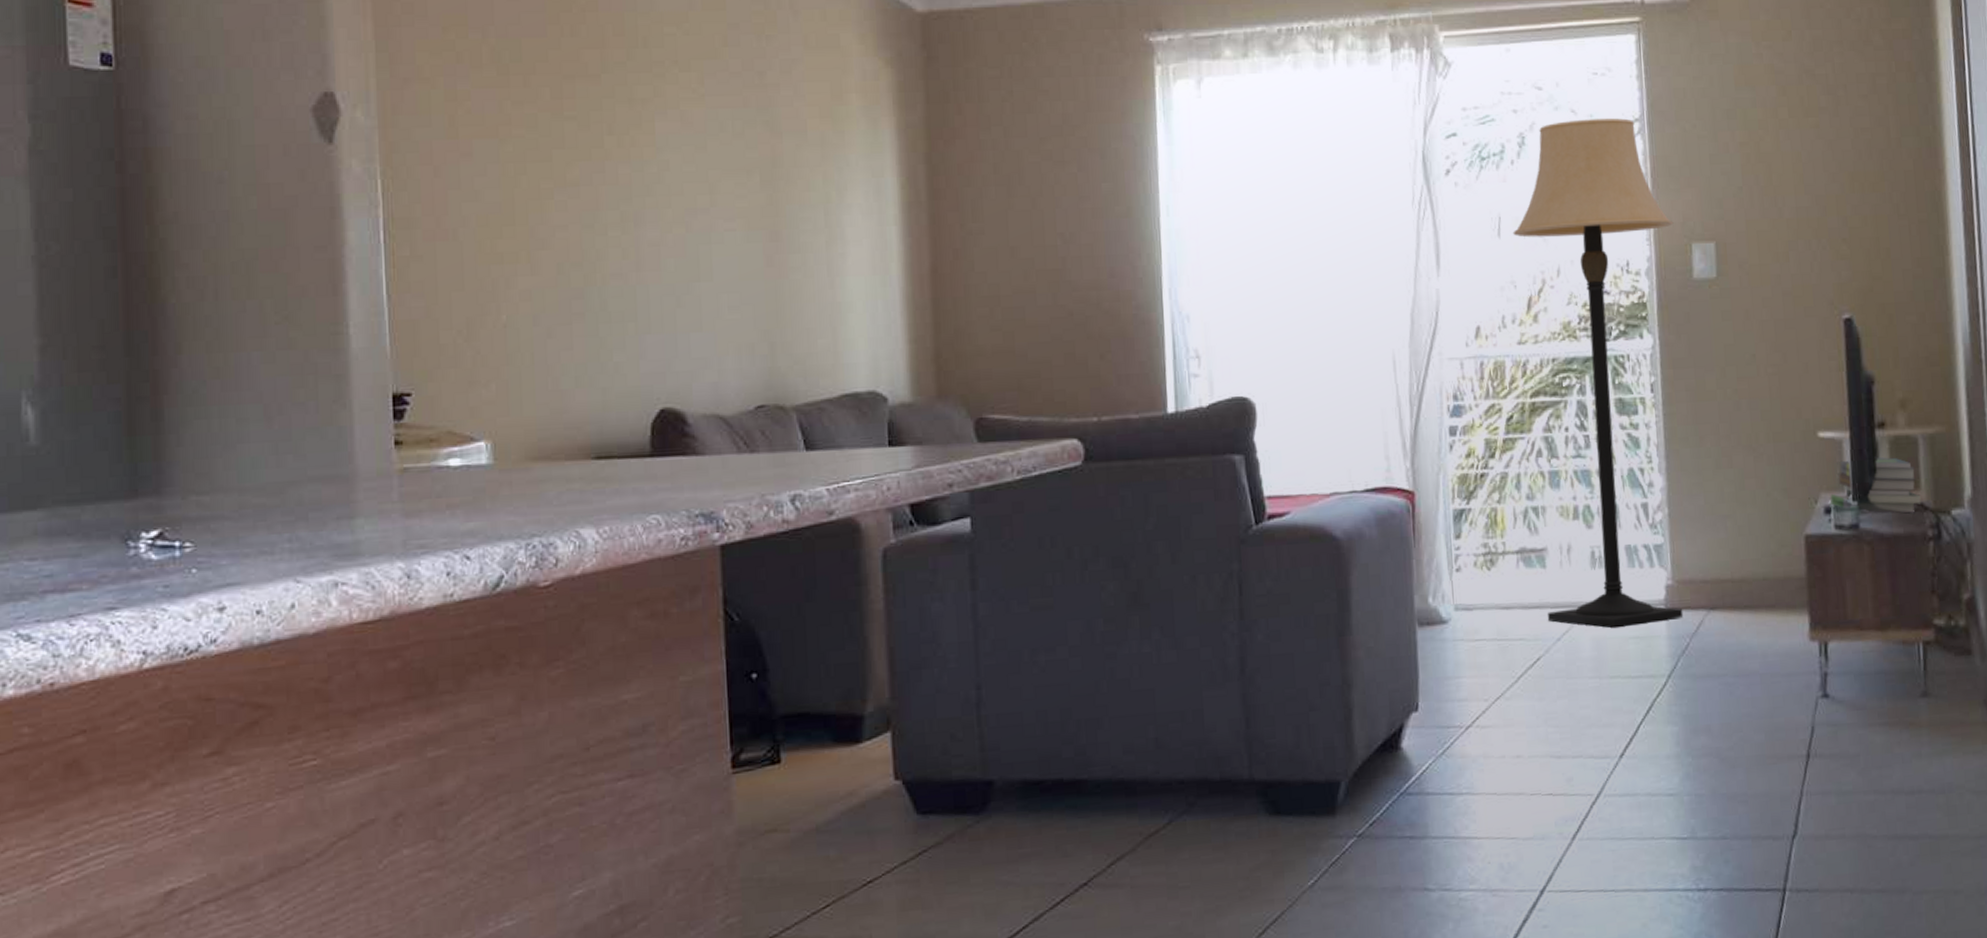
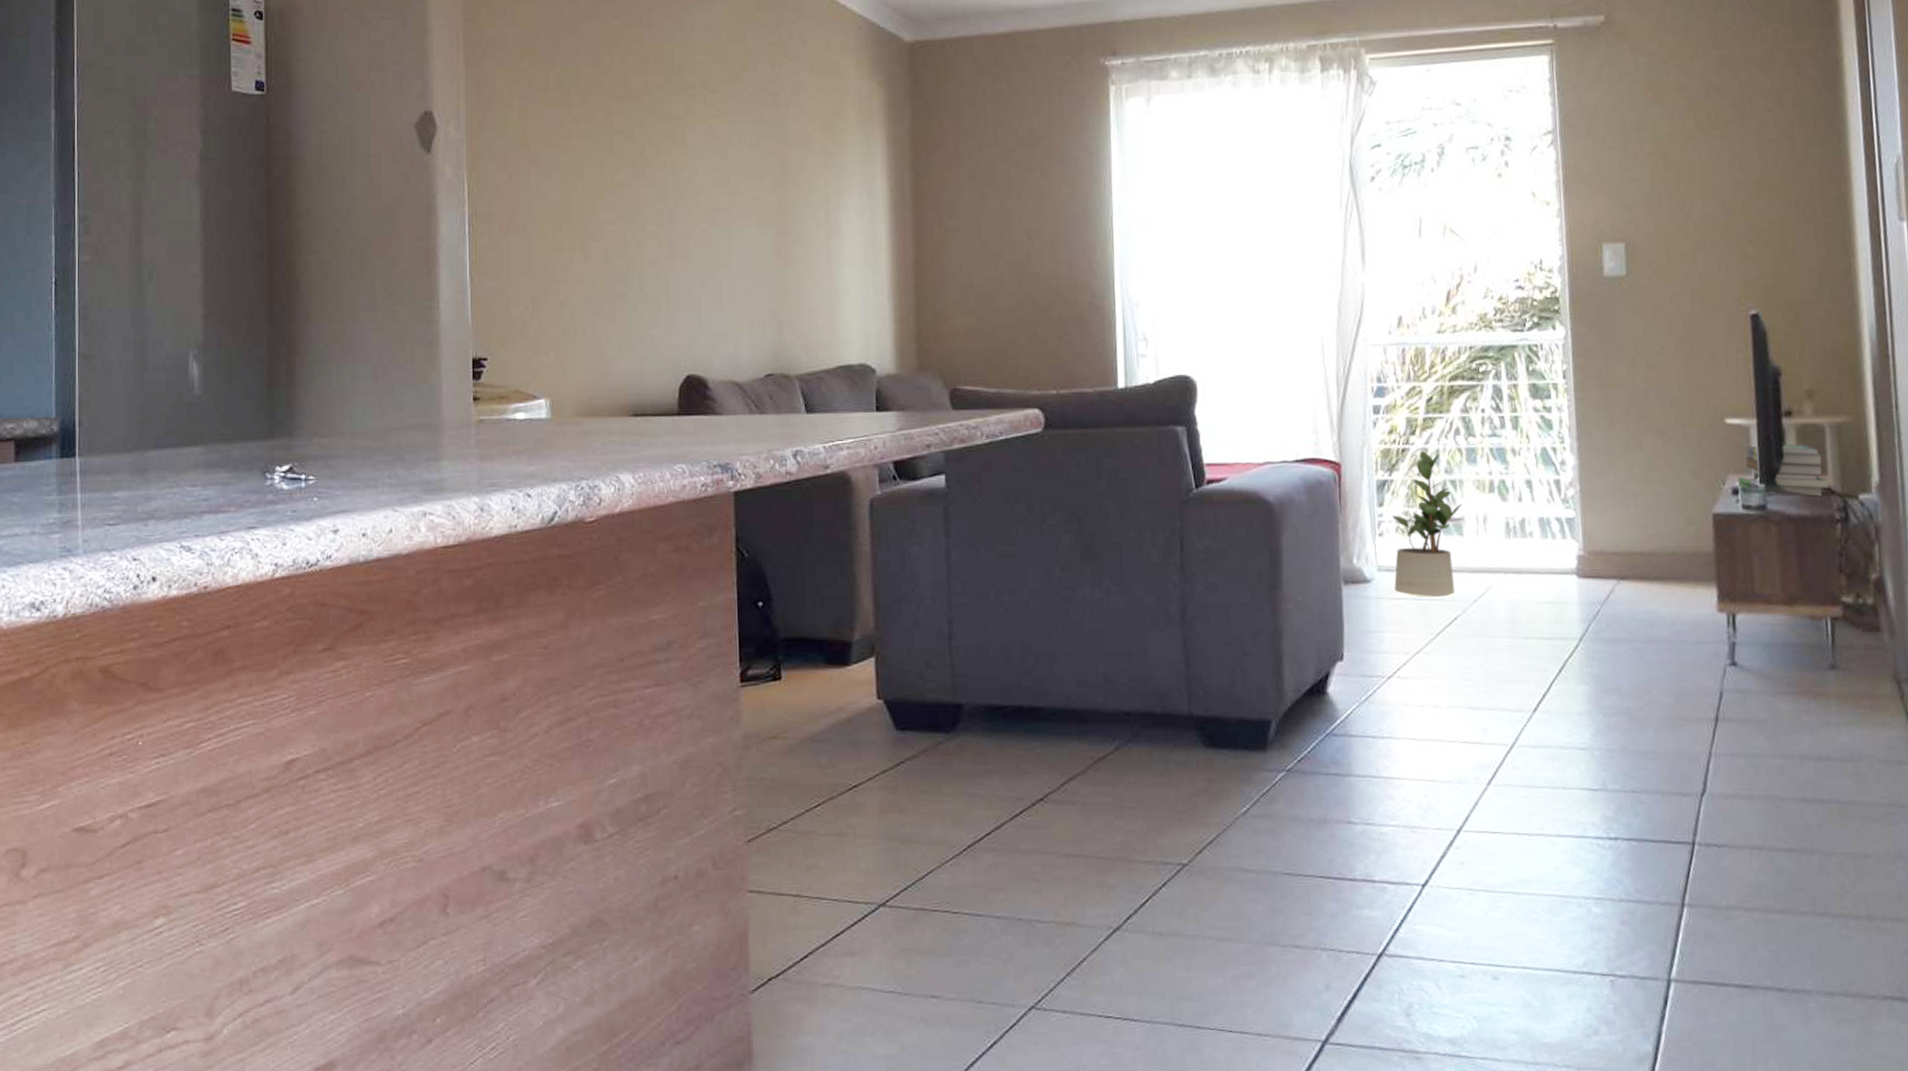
potted plant: none [1470,476,1545,637] -> present [1392,451,1462,597]
lamp: present [1513,118,1684,628] -> none [1433,131,1595,592]

